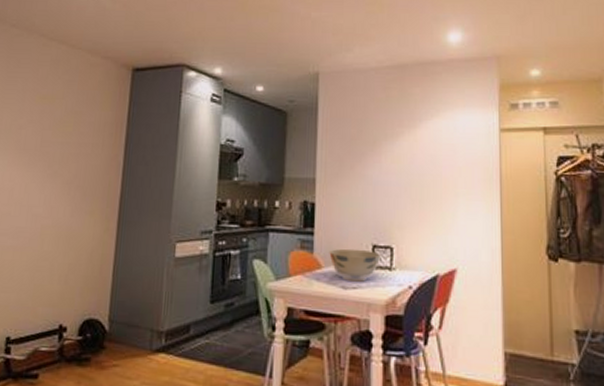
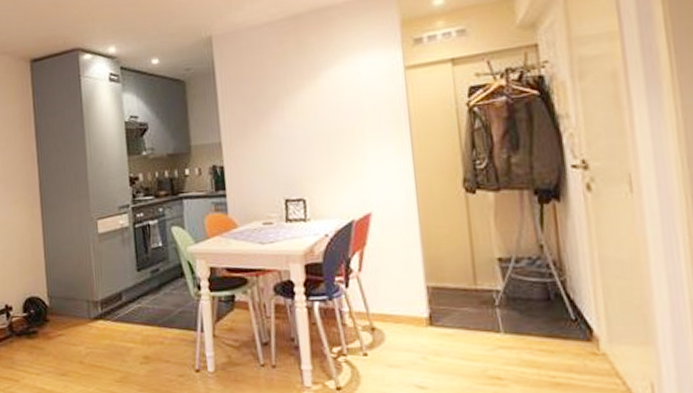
bowl: present [329,248,382,283] -> none [243,205,295,238]

